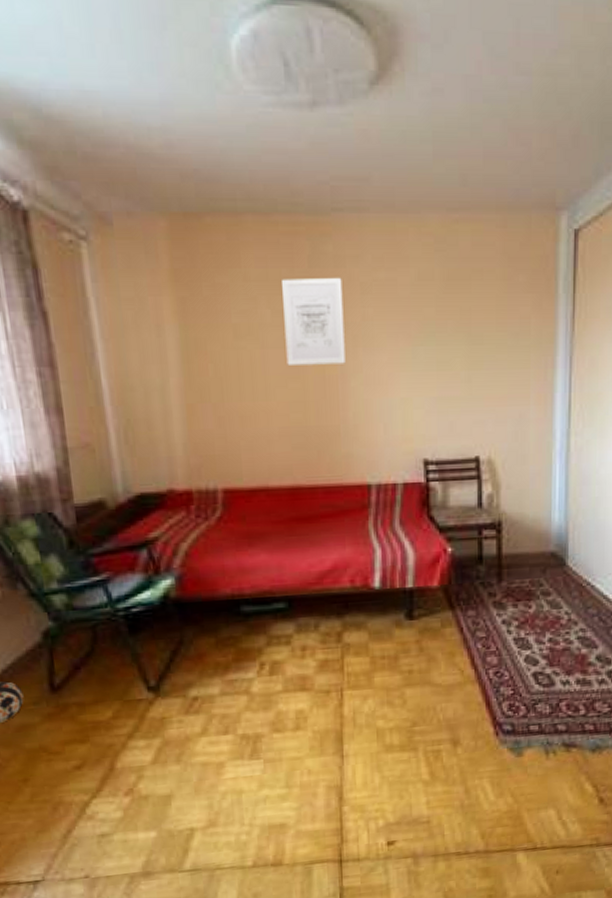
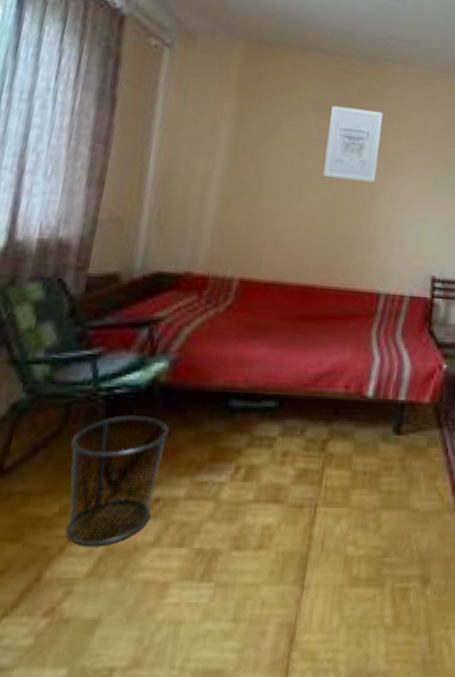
waste bin: none [105,629,194,741] -> present [65,415,170,546]

